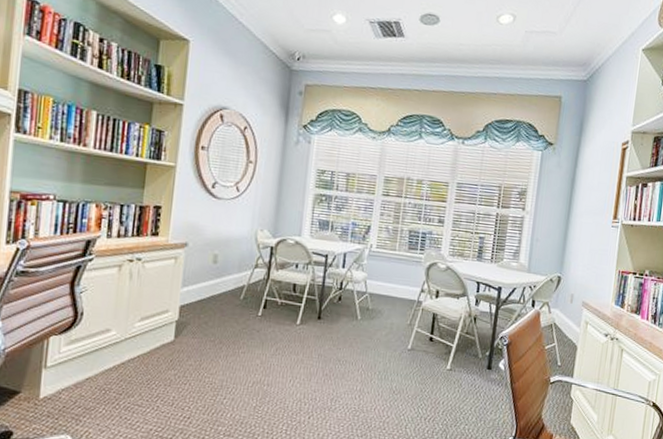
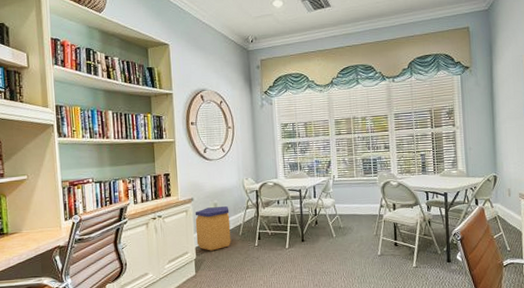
trash can: none [182,258,233,314] -> present [195,206,231,251]

